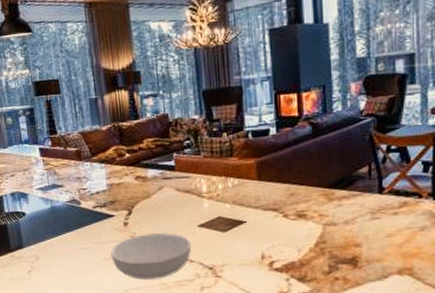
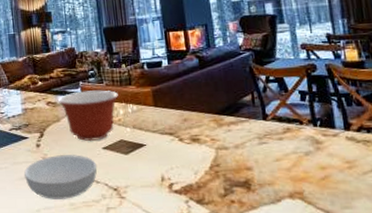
mixing bowl: none [147,162,218,219] -> present [57,90,118,142]

